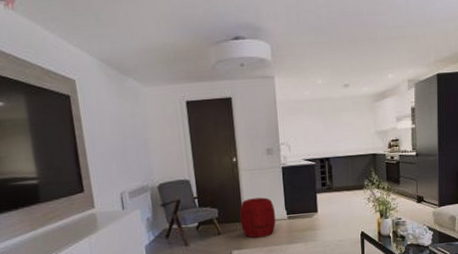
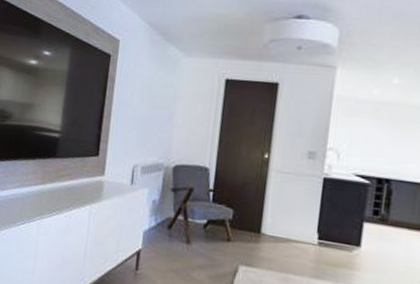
pouf: present [239,197,276,238] -> none [256,206,304,261]

